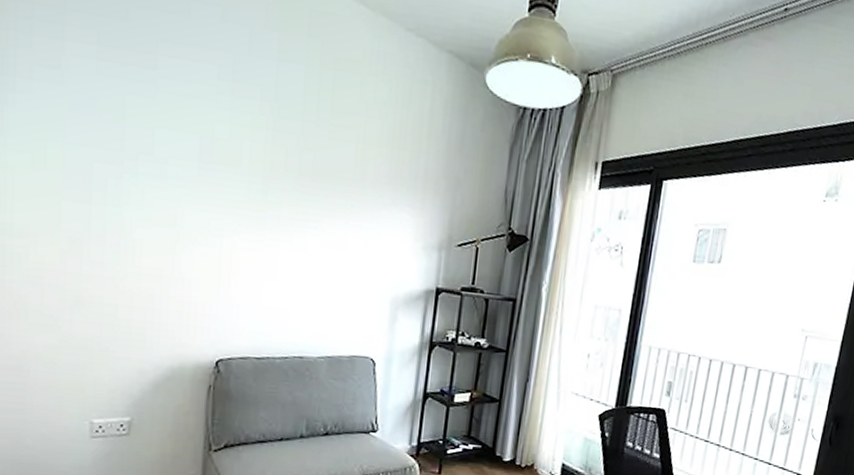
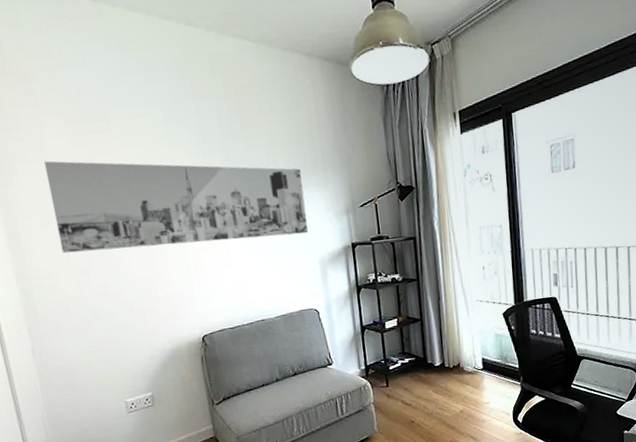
wall art: none [51,84,393,263] -> present [44,161,309,254]

